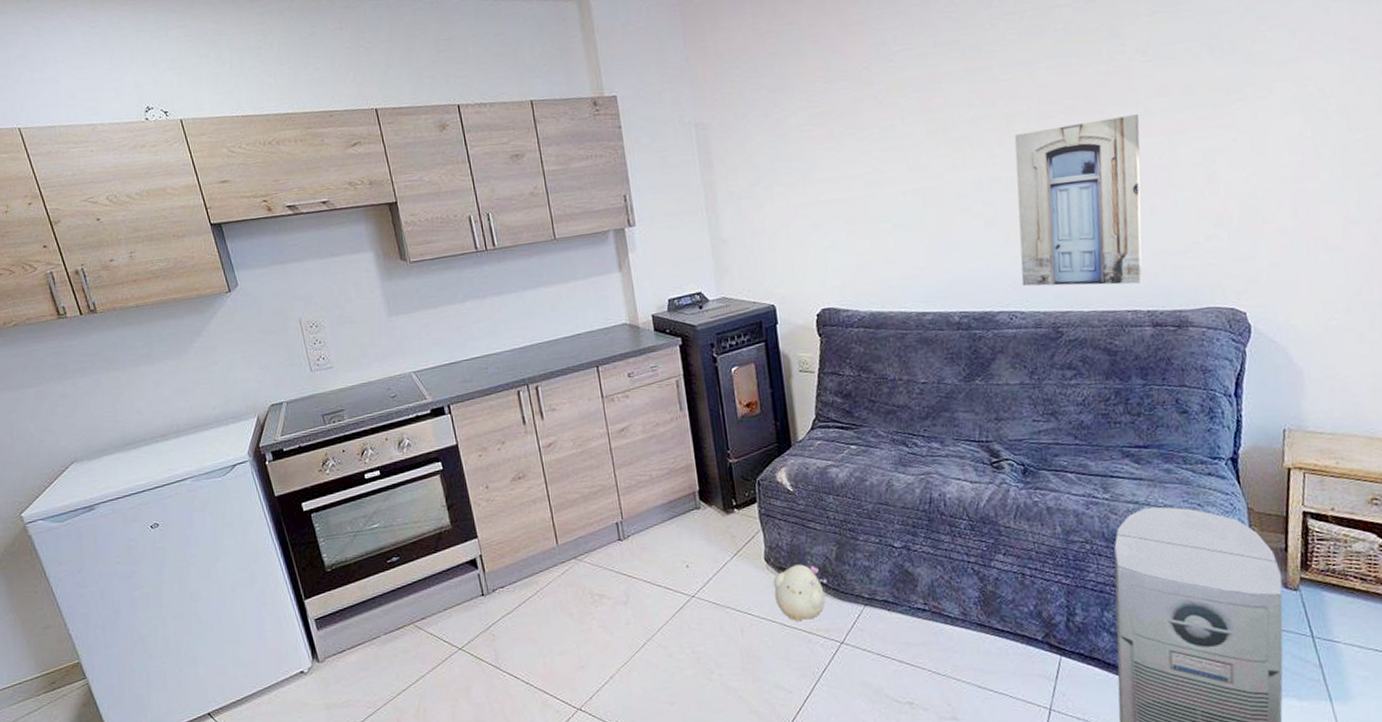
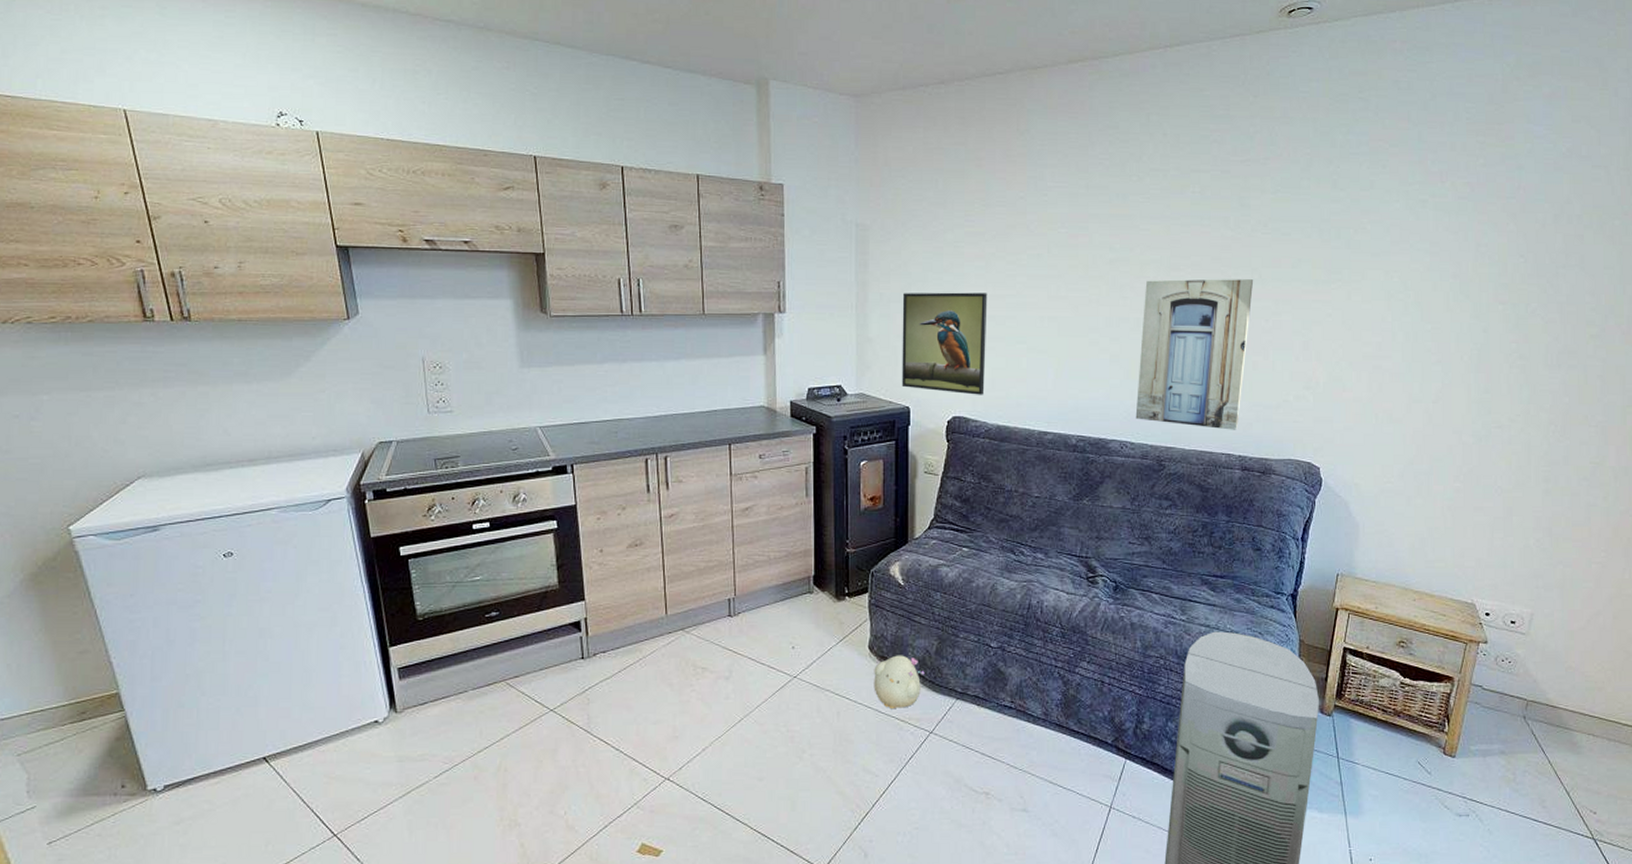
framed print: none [752,174,853,286] -> present [901,292,988,395]

